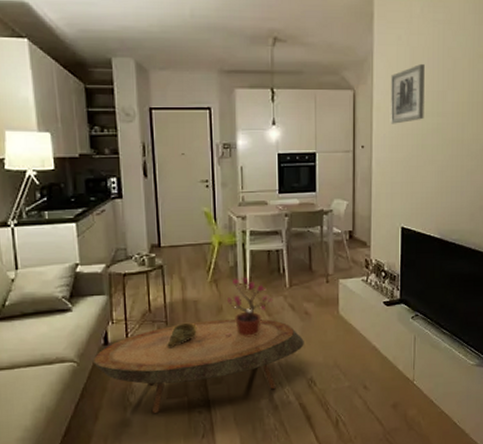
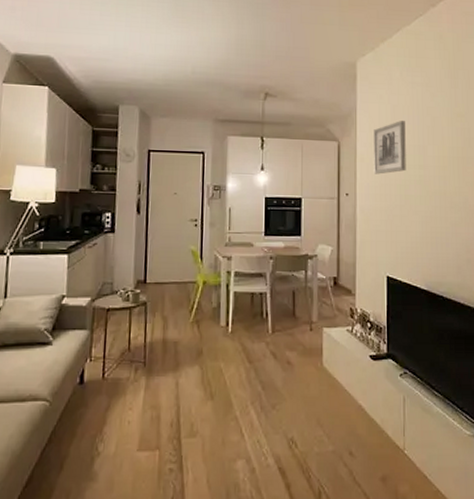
coffee table: present [92,318,304,413] -> none [65,363,286,467]
decorative bowl: present [167,322,197,349] -> none [143,365,175,393]
potted plant: present [226,277,273,338] -> none [204,319,255,386]

